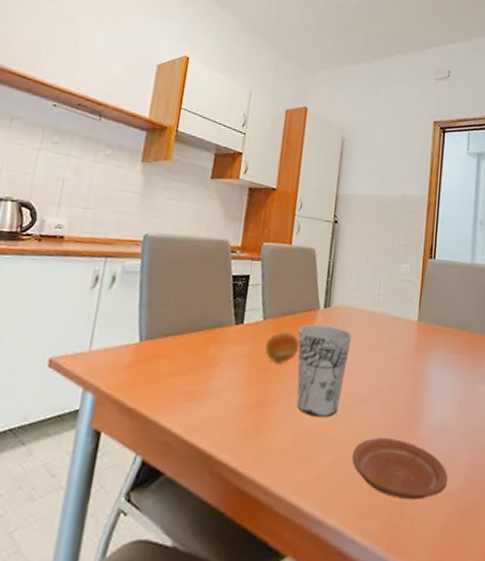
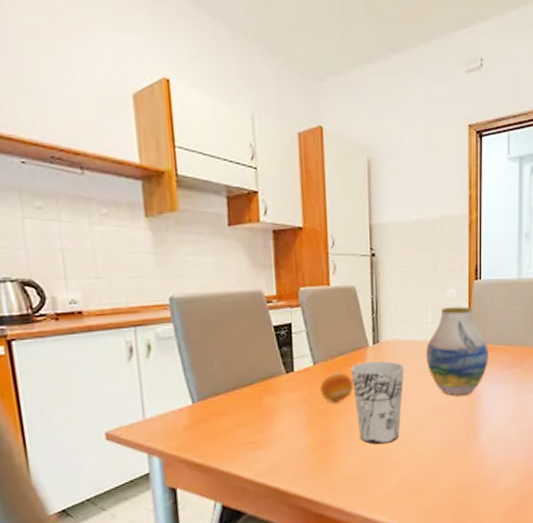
plate: present [352,438,448,500] -> none [417,451,507,499]
vase: none [374,281,438,376] -> present [425,307,488,396]

